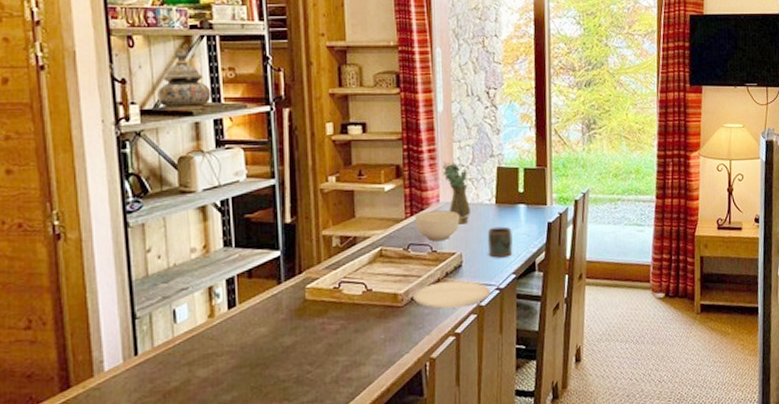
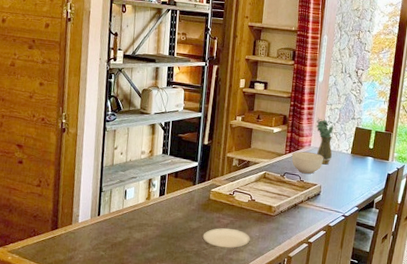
decorative jar: present [157,47,211,112] -> none [135,16,169,60]
plate: none [303,335,373,366] -> present [202,228,250,248]
plate: present [412,281,491,309] -> none [282,203,338,225]
mug: present [487,226,513,258] -> none [340,170,360,194]

